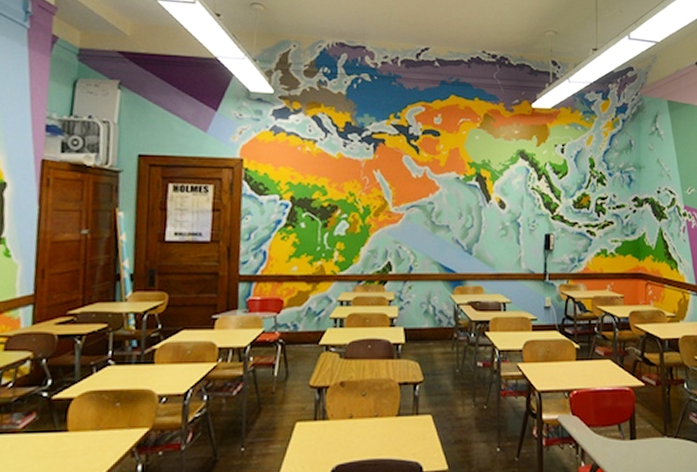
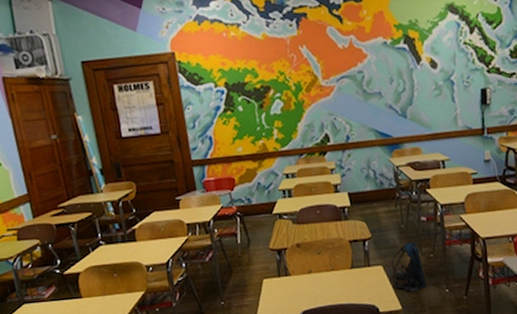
backpack: none [442,389,477,449] -> present [391,241,427,292]

